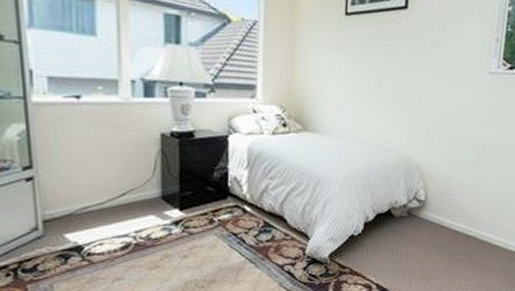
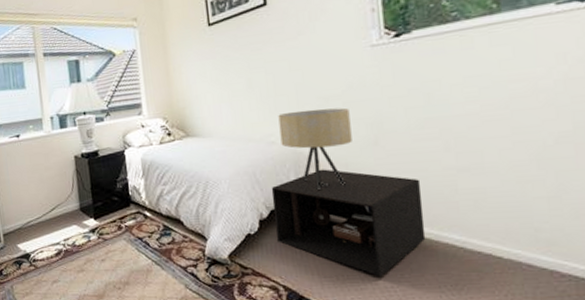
nightstand: none [377,180,503,277] -> present [271,169,426,277]
table lamp: none [397,121,461,199] -> present [278,108,352,191]

